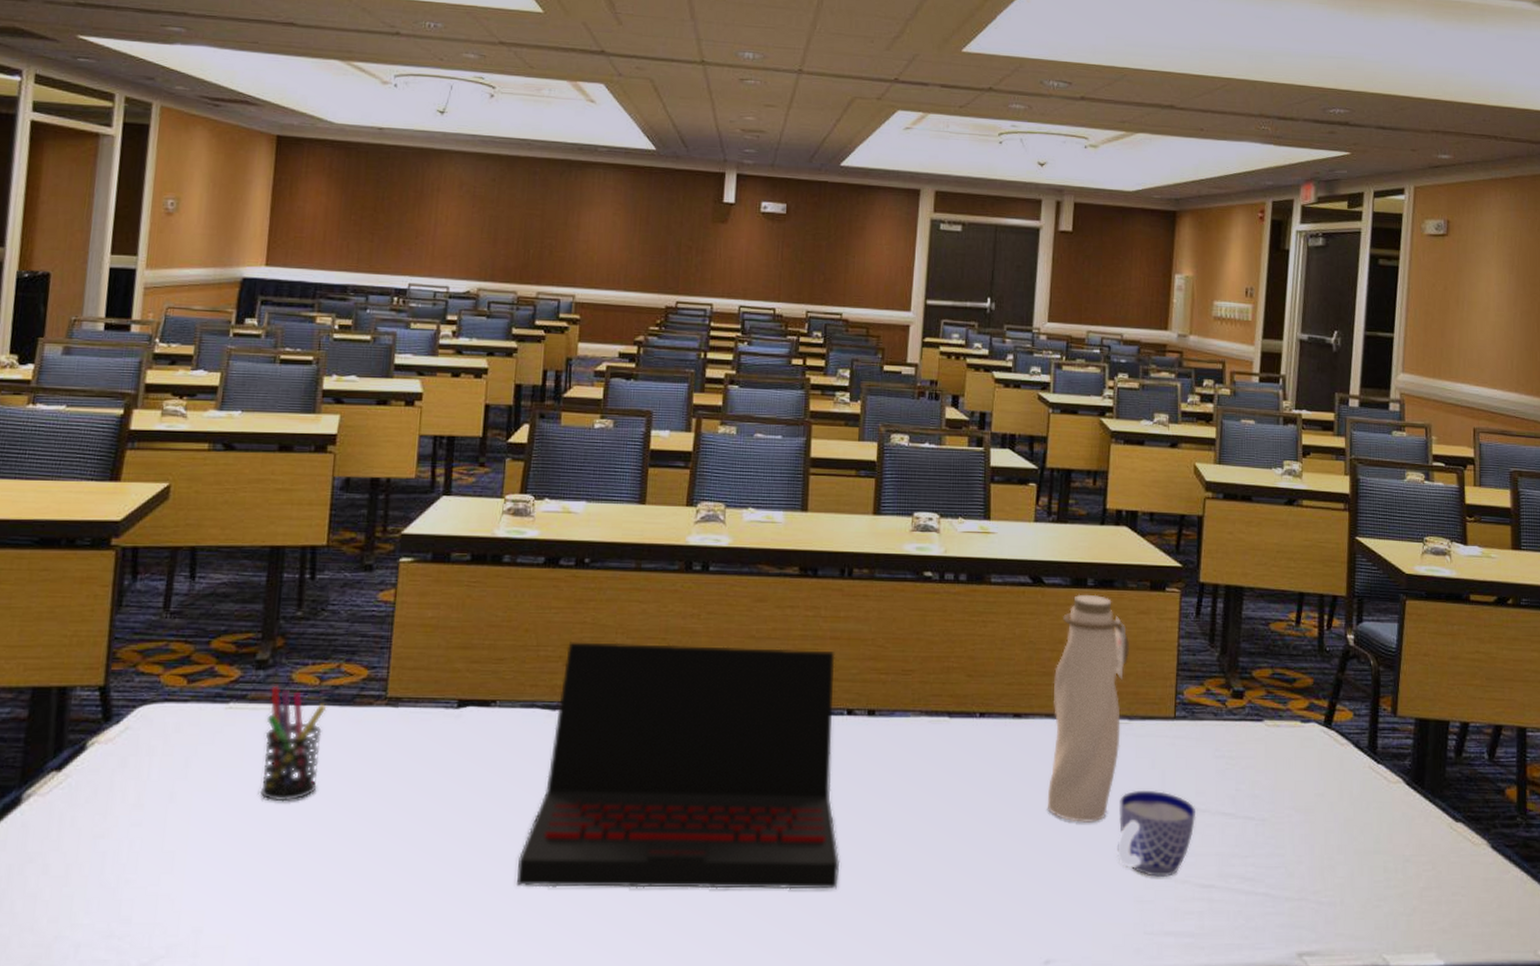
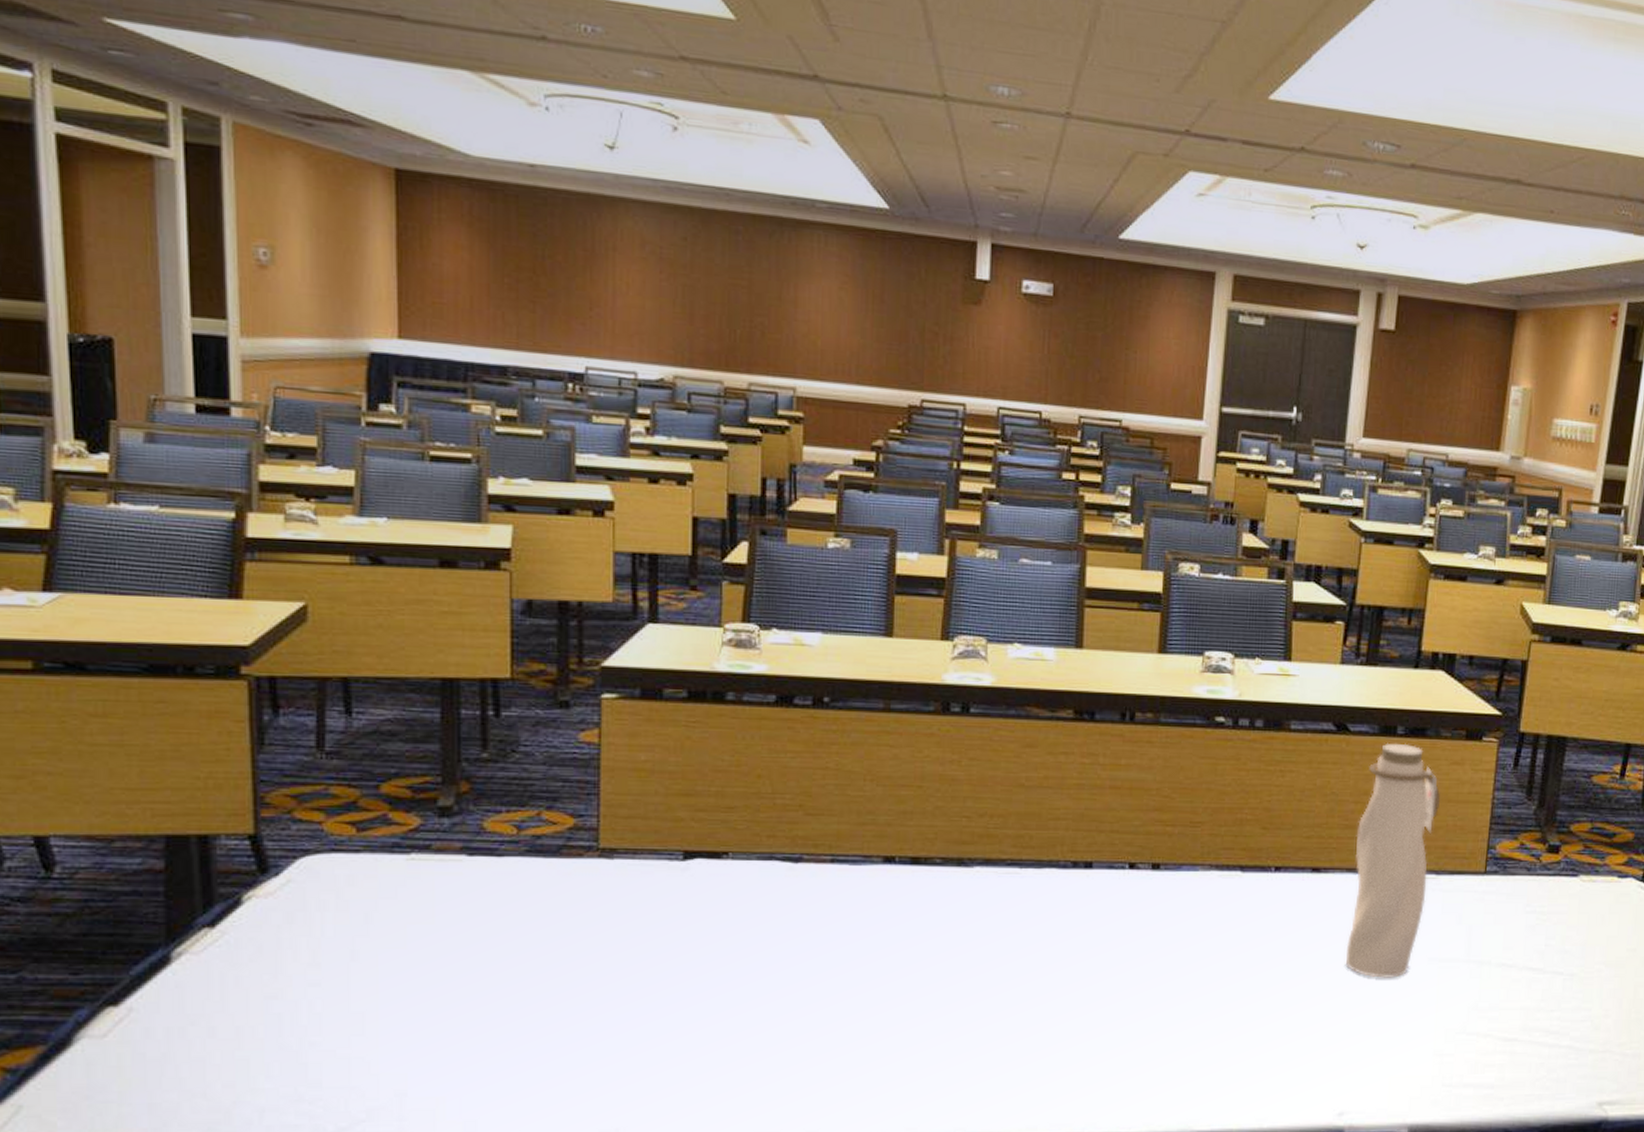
pen holder: present [260,685,327,802] -> none [457,834,529,960]
laptop: present [516,642,840,890] -> none [763,789,1122,1047]
cup: present [1116,791,1196,877] -> none [1417,947,1503,1031]

